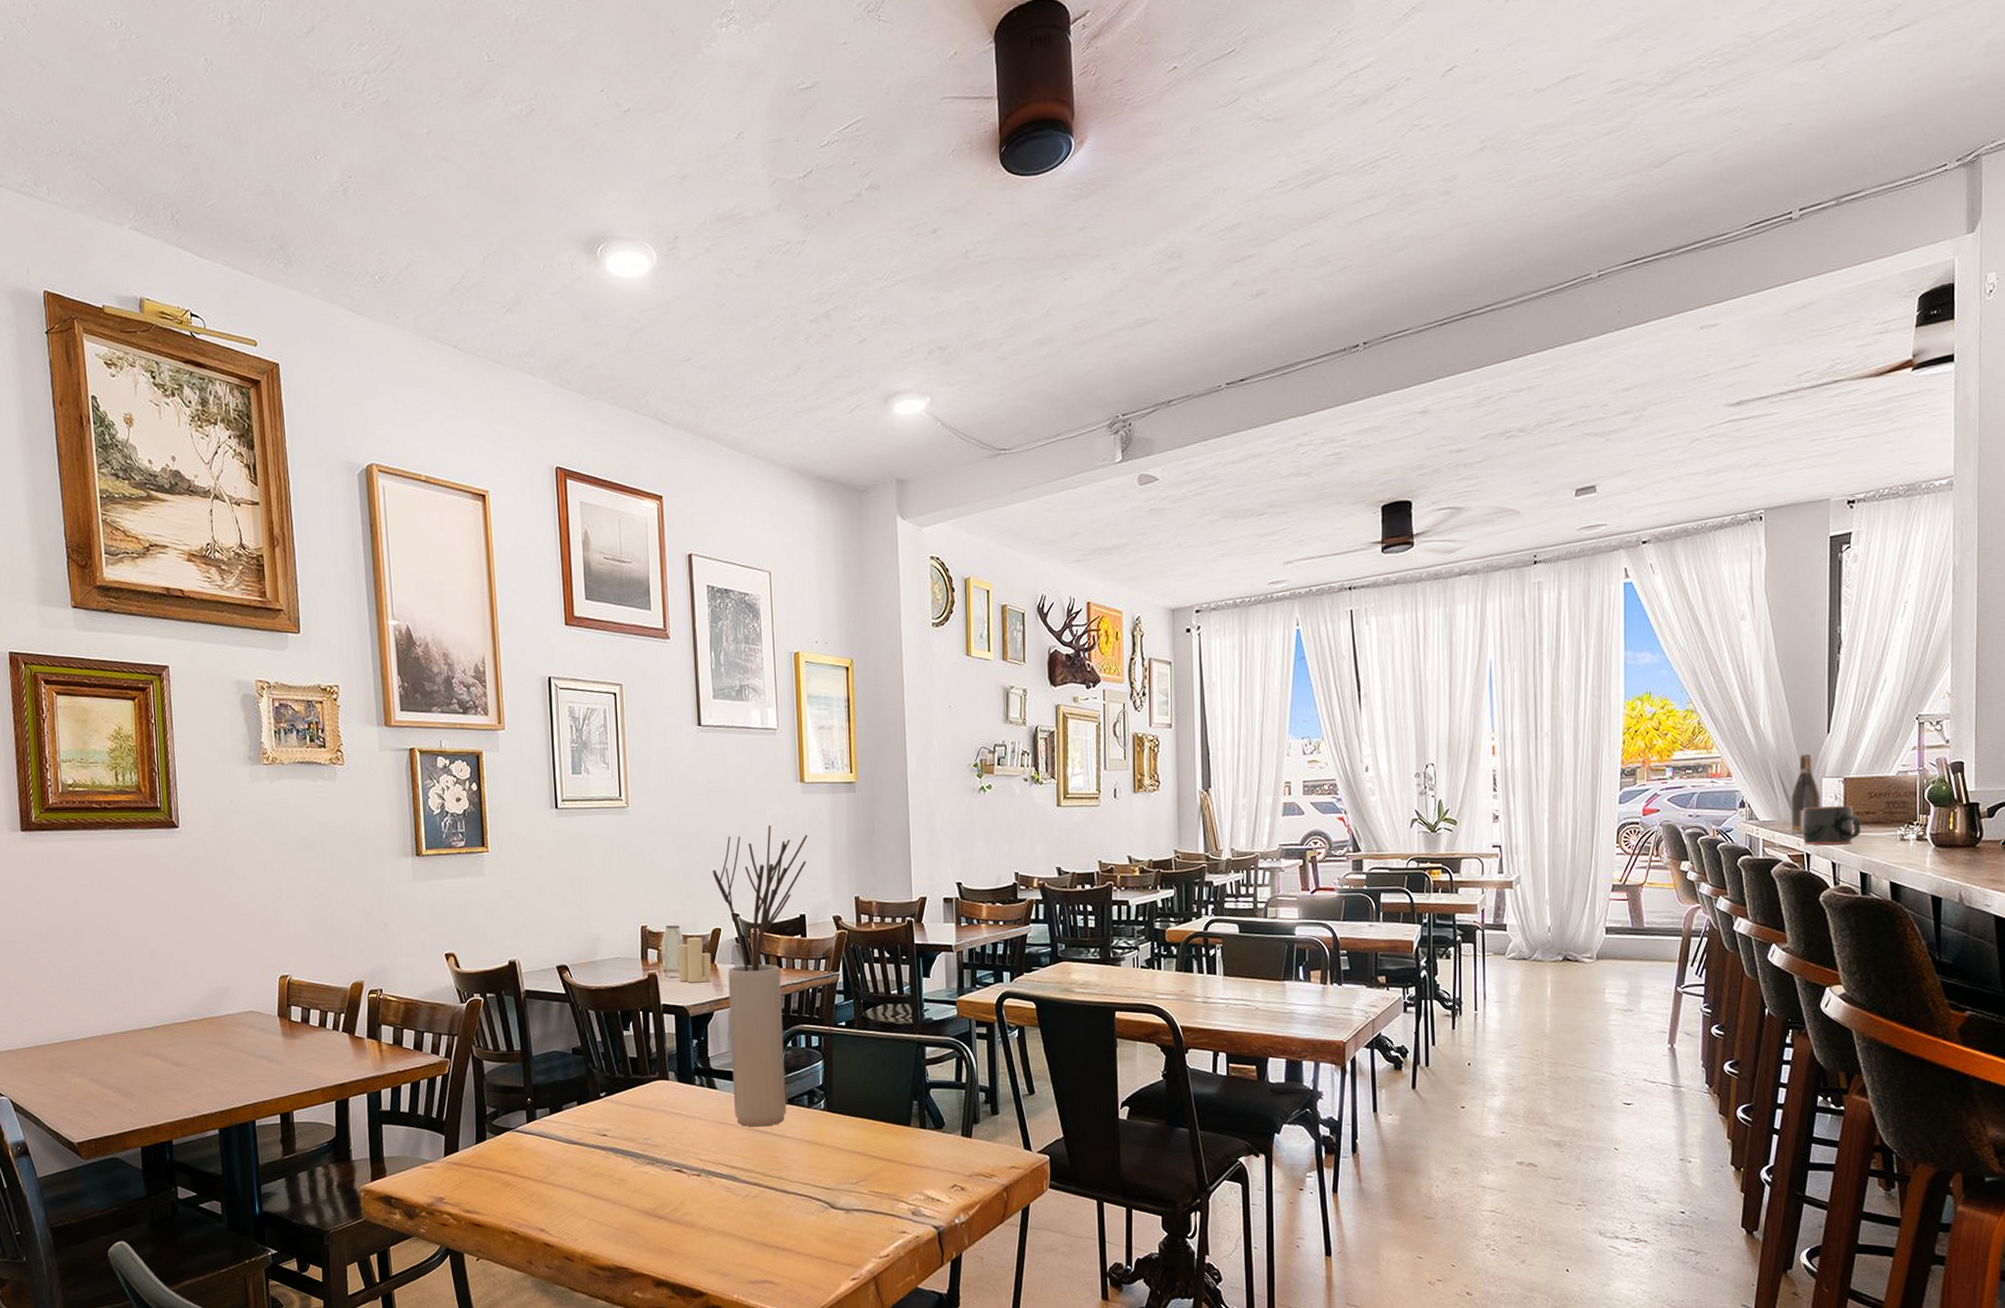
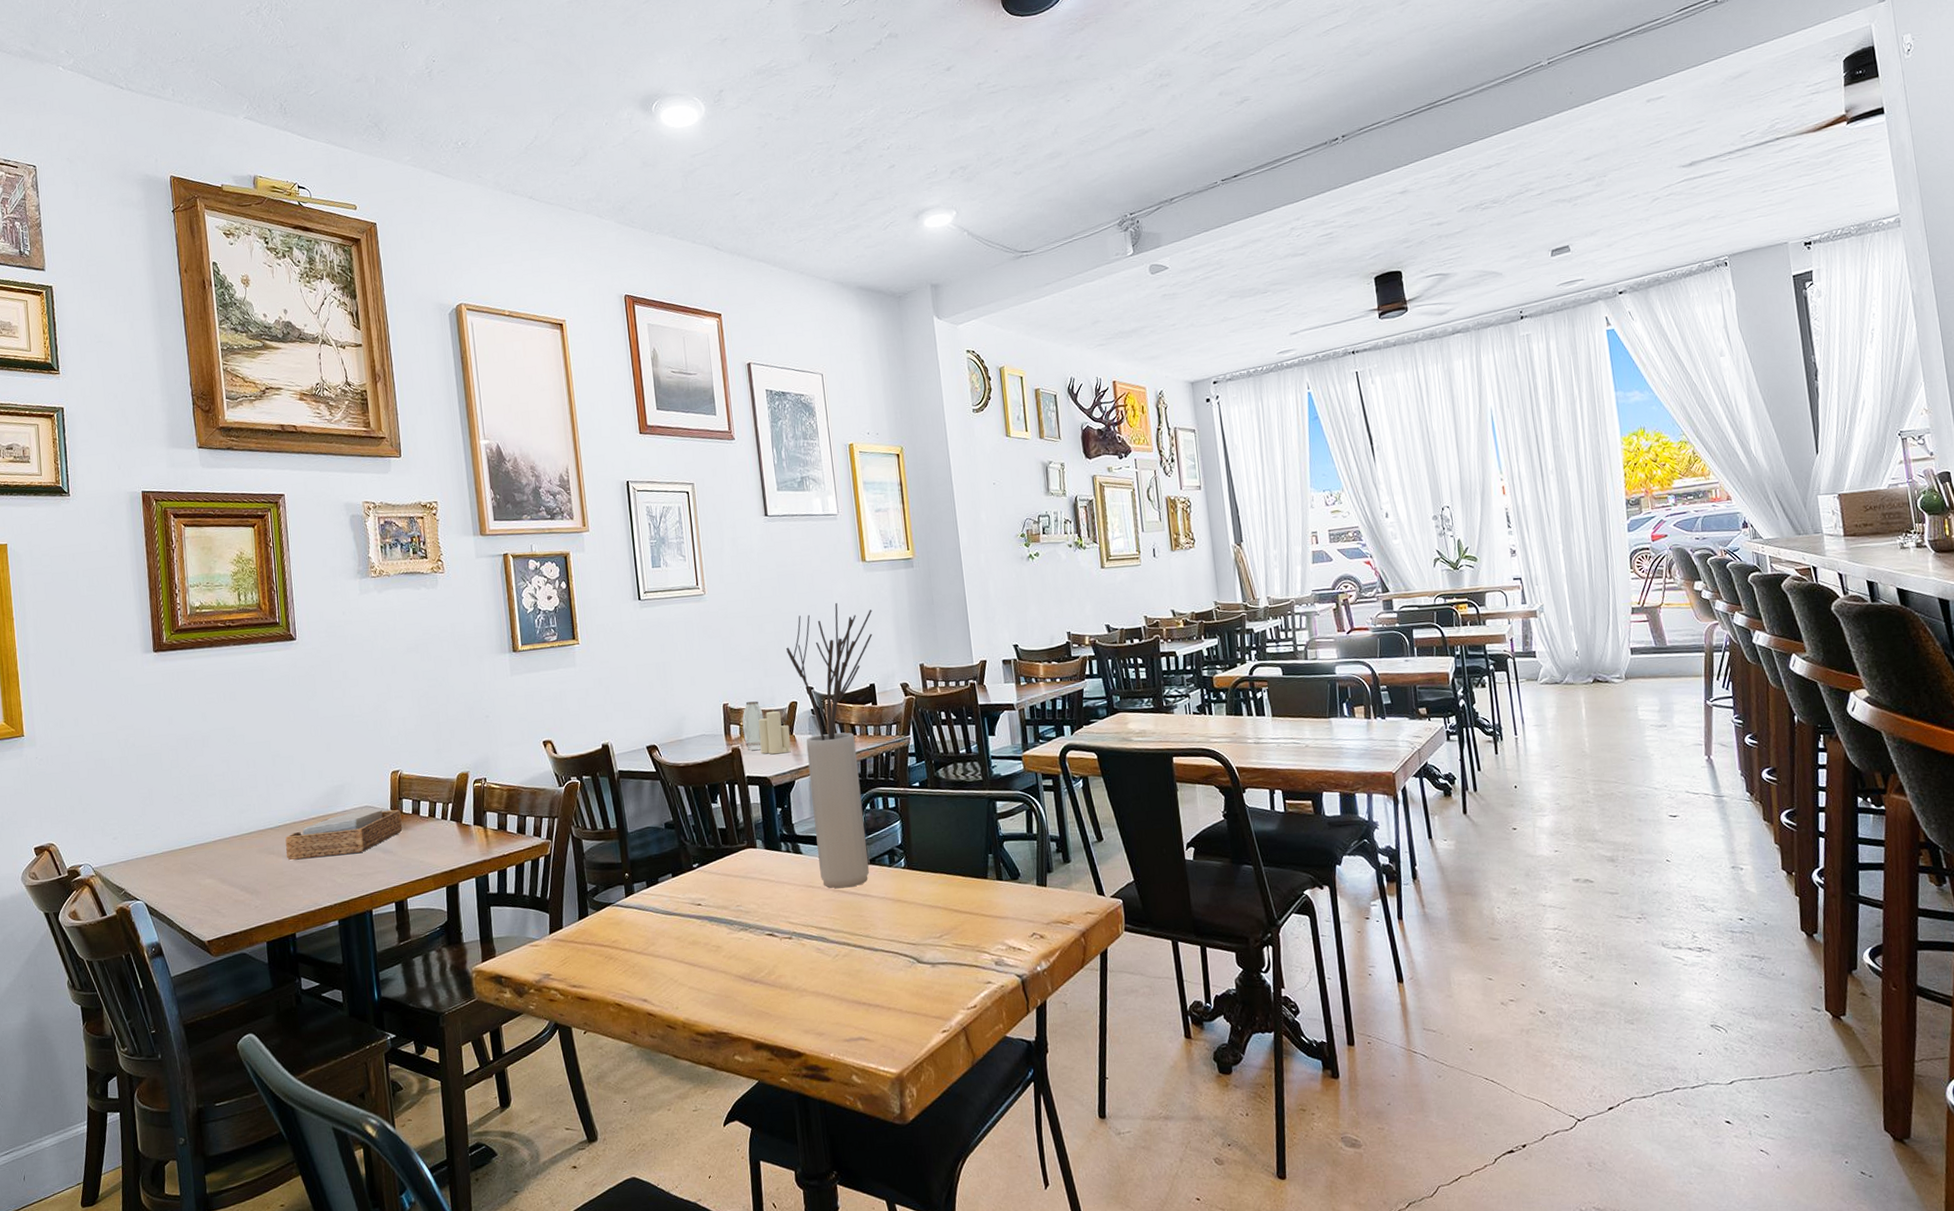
napkin holder: none [163,1016,290,1064] -> present [285,809,403,861]
wine bottle: present [1790,753,1821,836] -> none [1789,474,1820,551]
mug: present [1802,806,1862,845] -> none [1803,519,1862,559]

